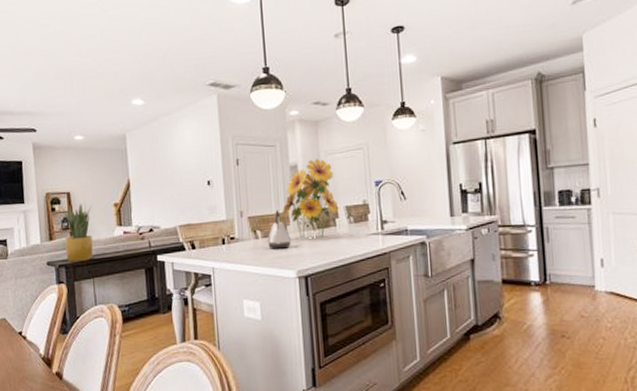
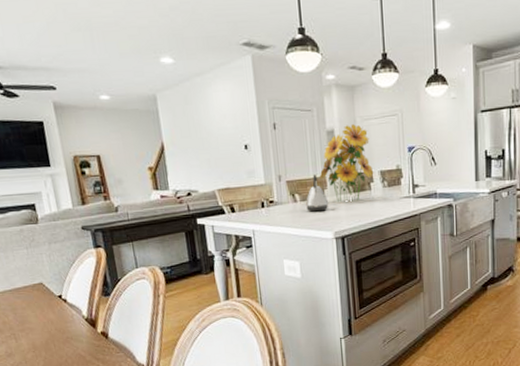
planter: present [61,204,93,263] -> none [91,167,131,227]

